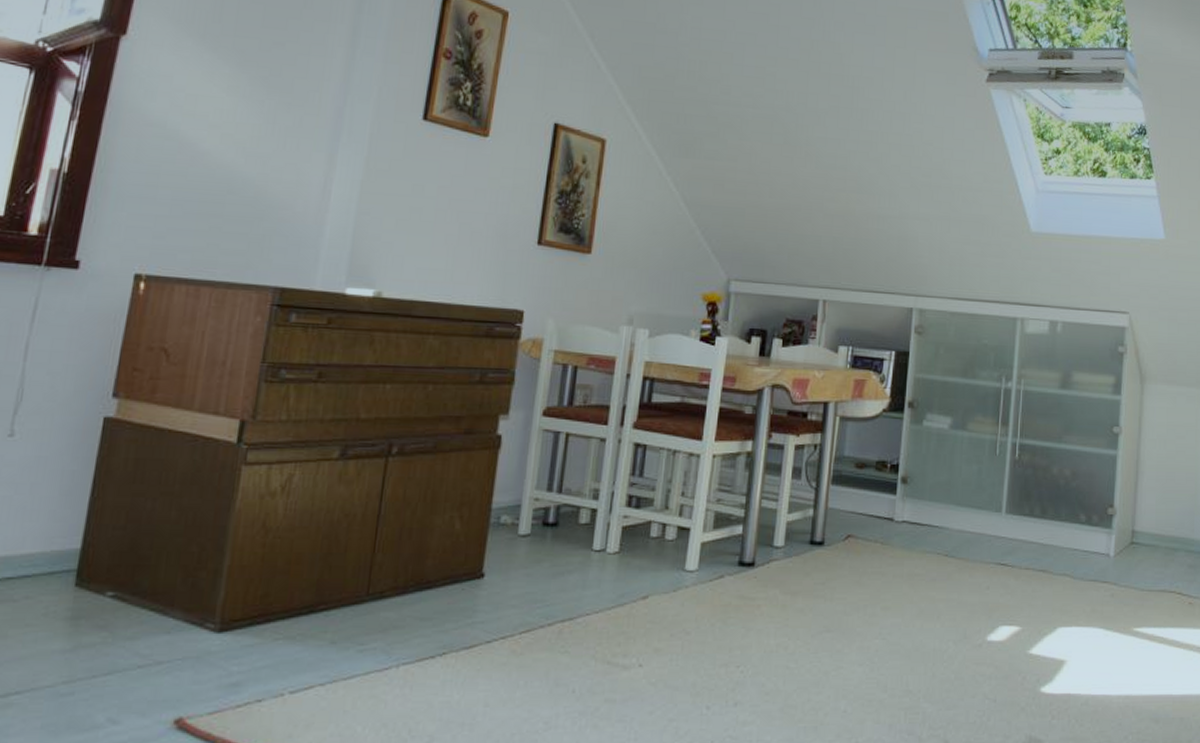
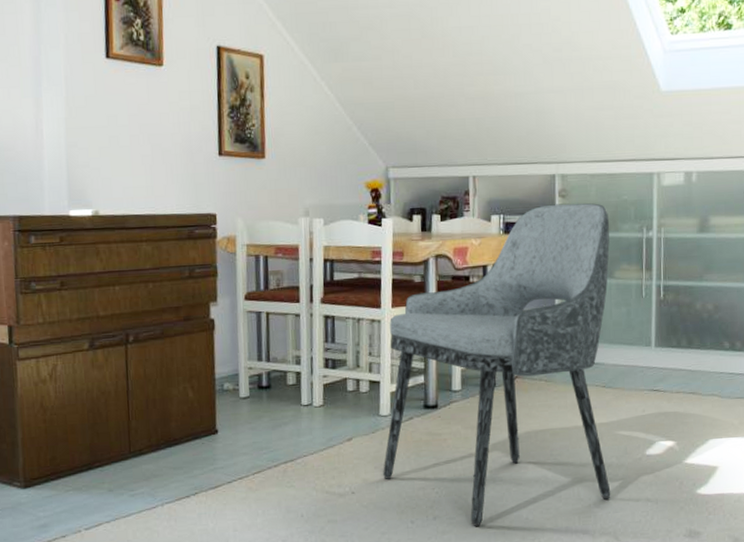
dining chair: none [680,340,967,717] -> present [383,203,611,526]

